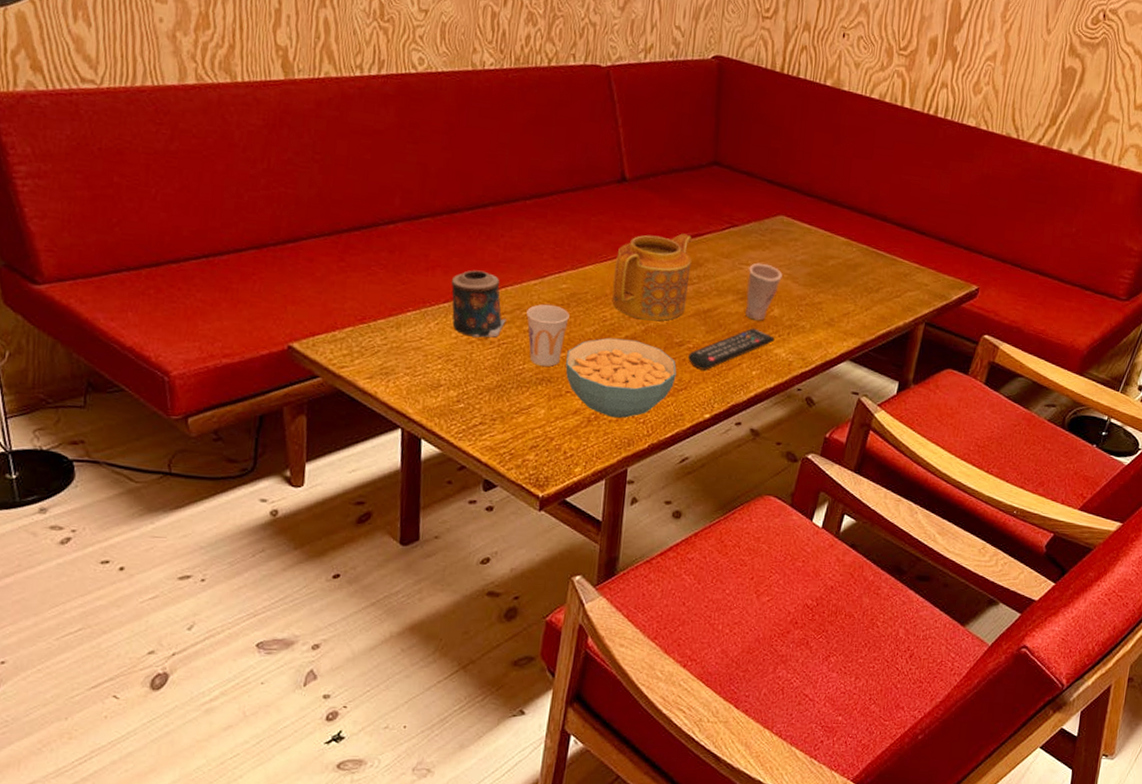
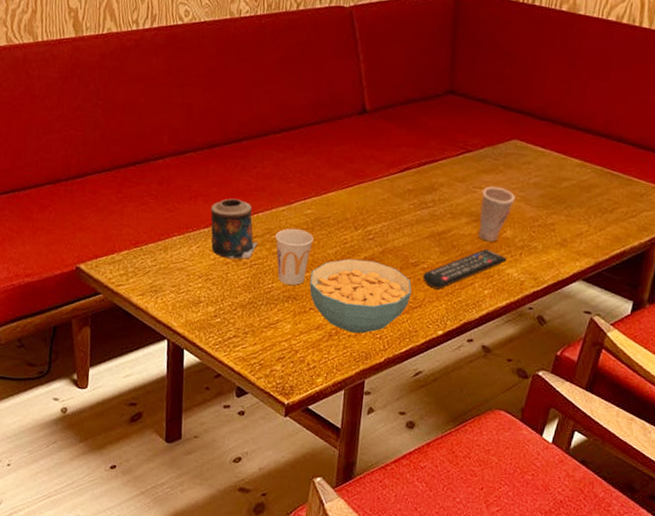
teapot: present [612,233,692,321] -> none [352,160,428,243]

